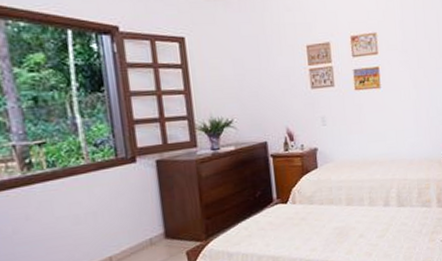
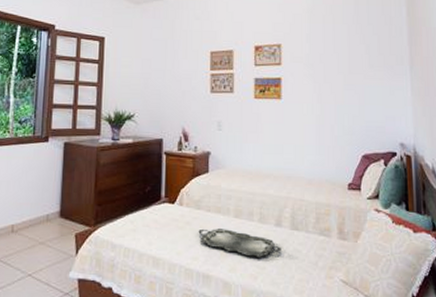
serving tray: none [314,217,391,237] -> present [198,228,281,257]

